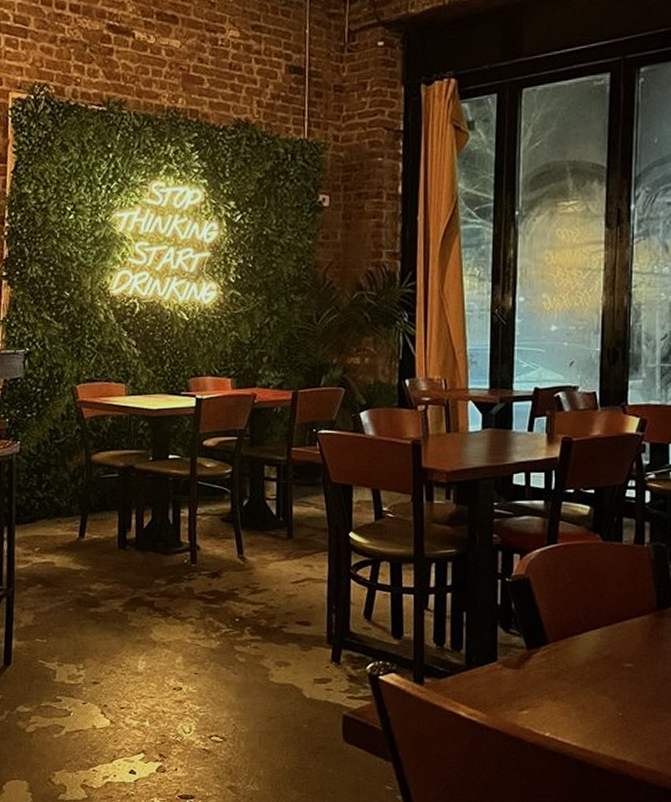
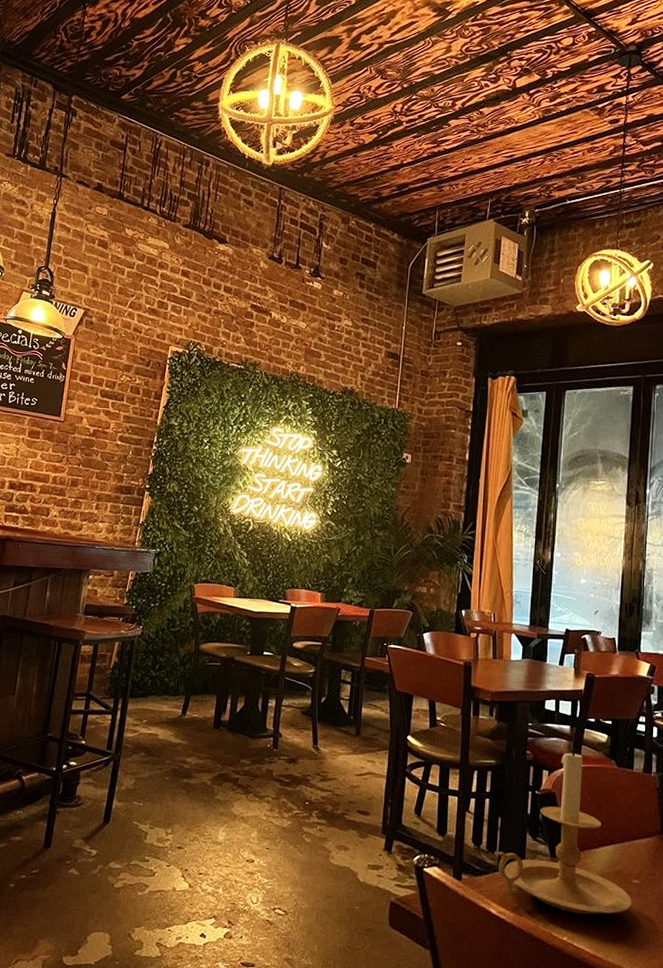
candle holder: none [464,524,624,707] -> present [497,747,632,915]

